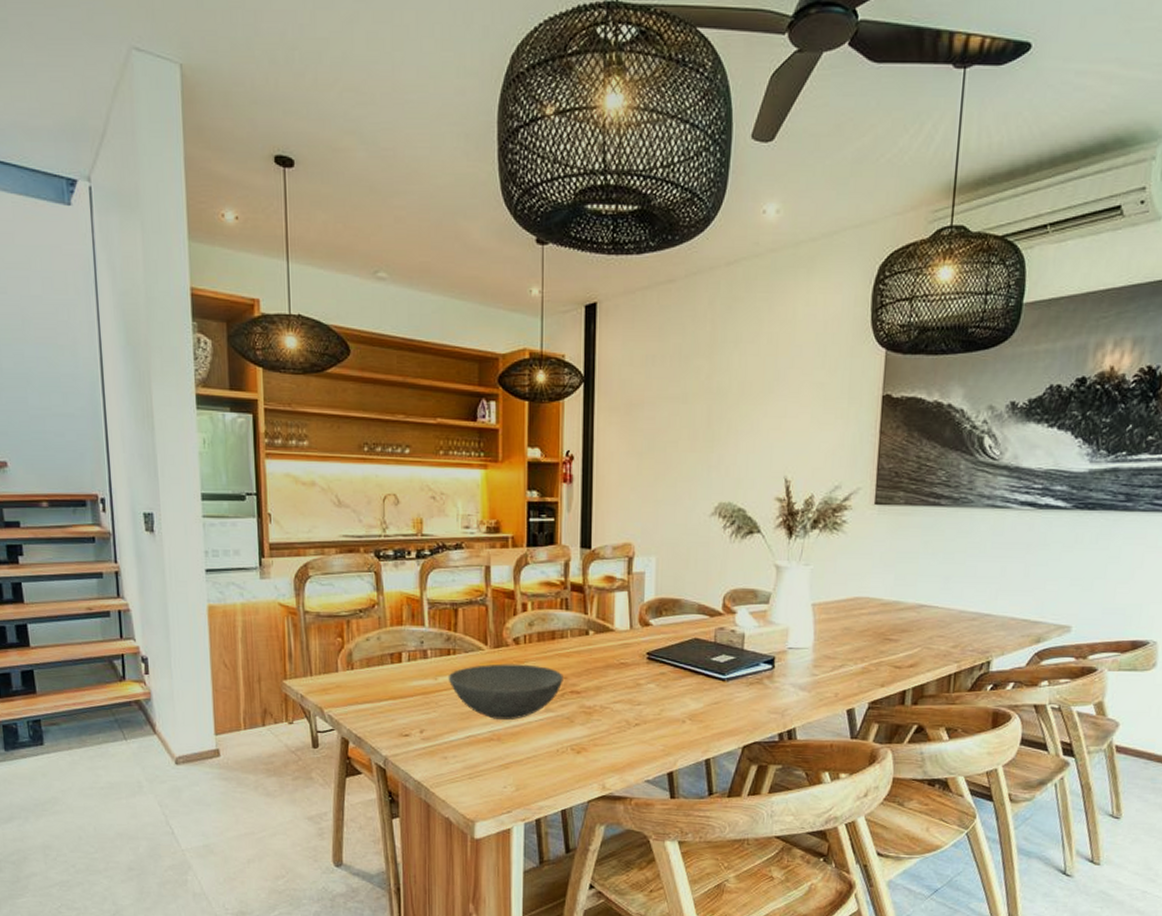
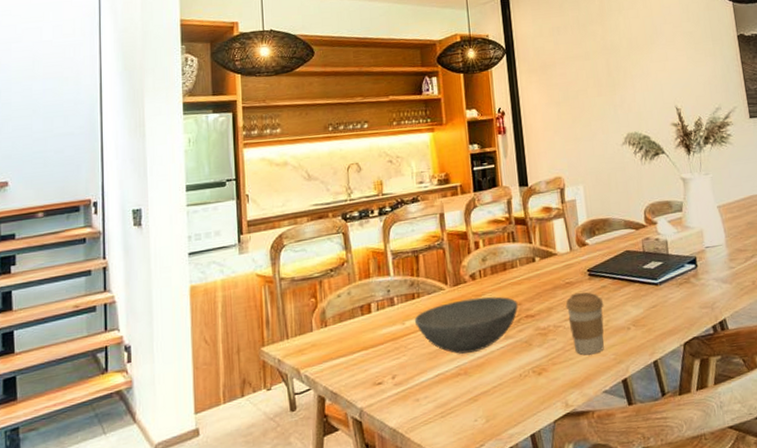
coffee cup: none [616,675,660,742] -> present [565,292,604,355]

